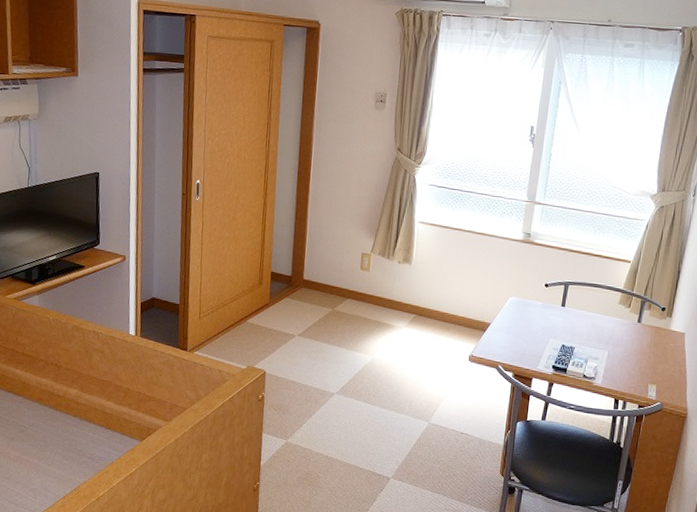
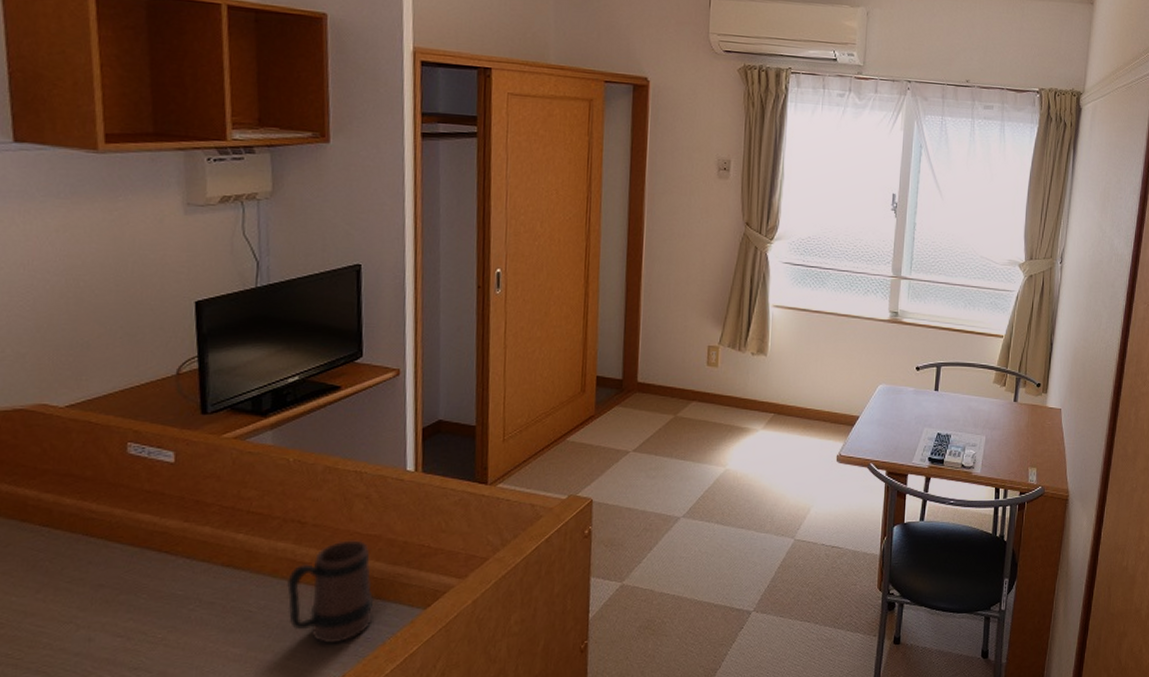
mug: none [48,382,106,458] -> present [287,540,374,643]

